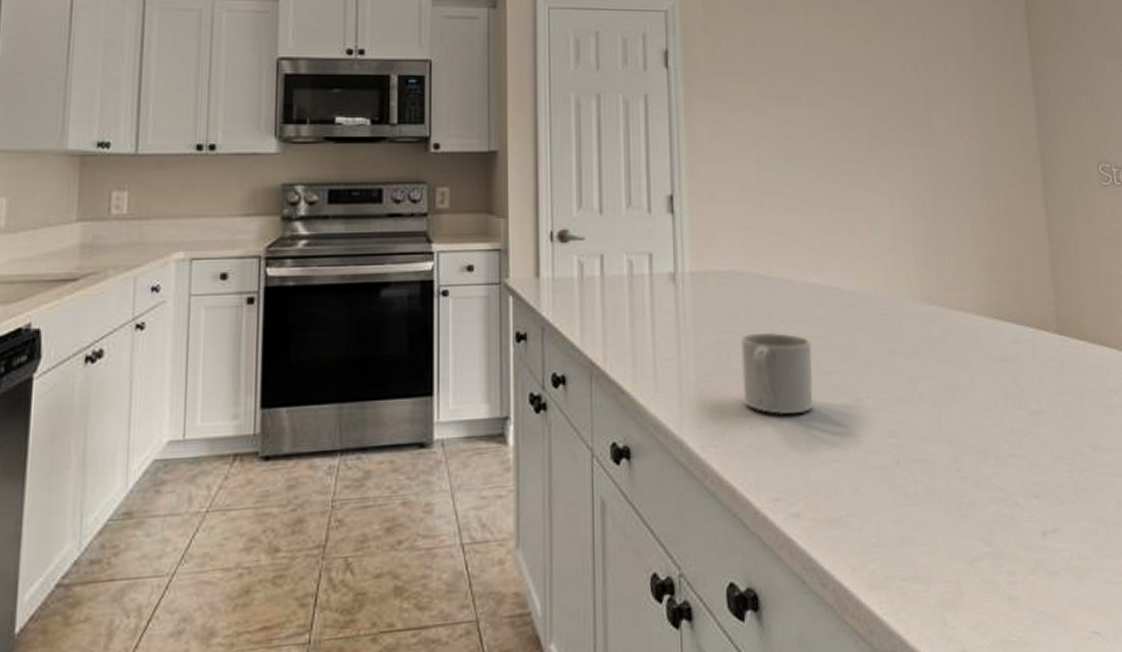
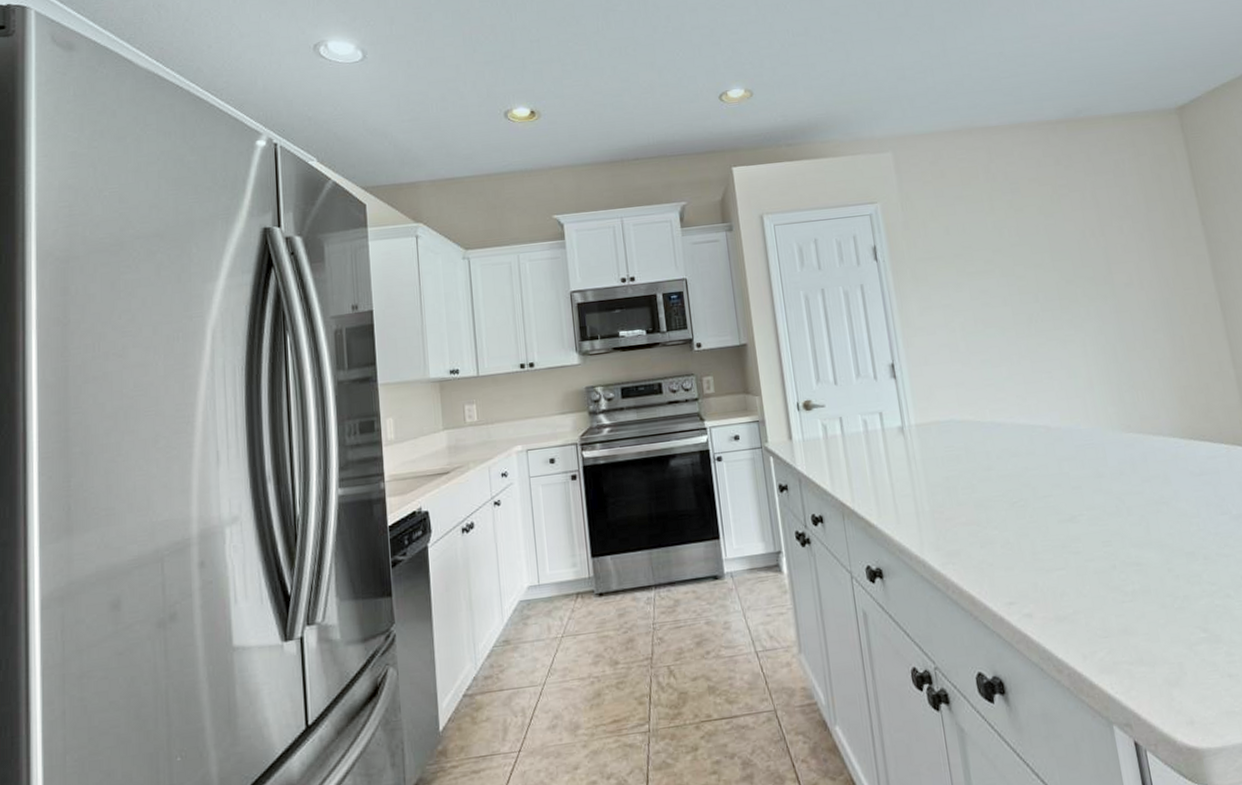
mug: present [741,332,814,416] -> none [965,467,1034,535]

